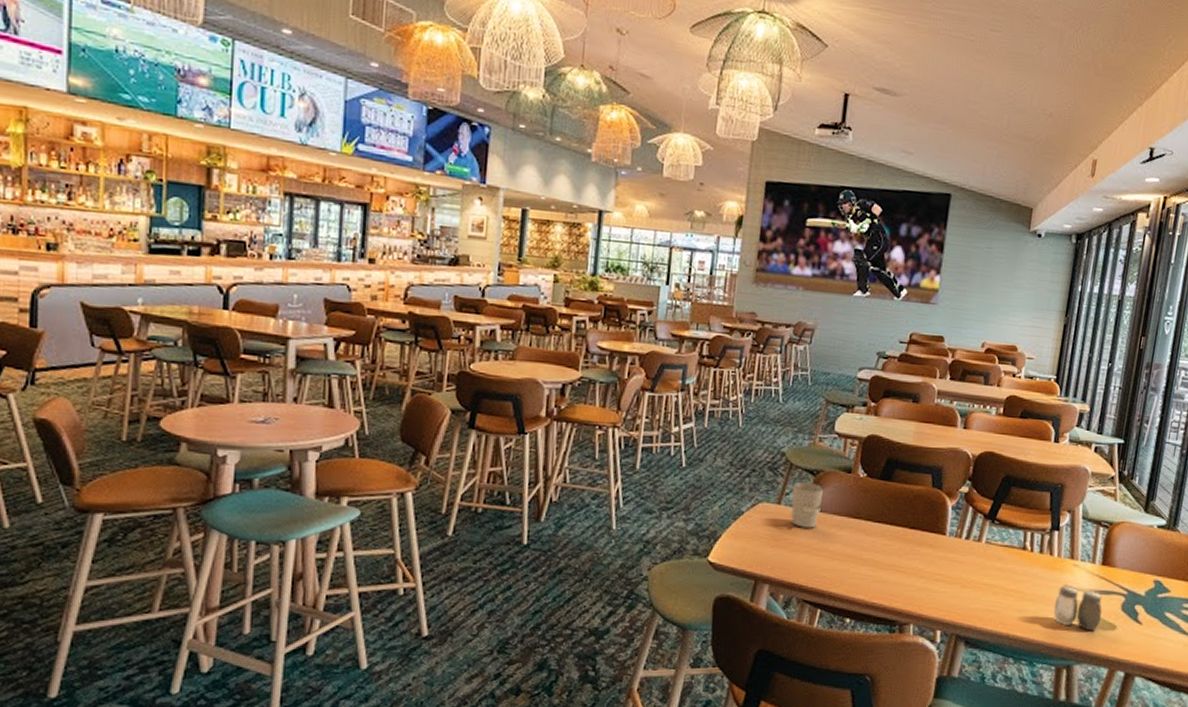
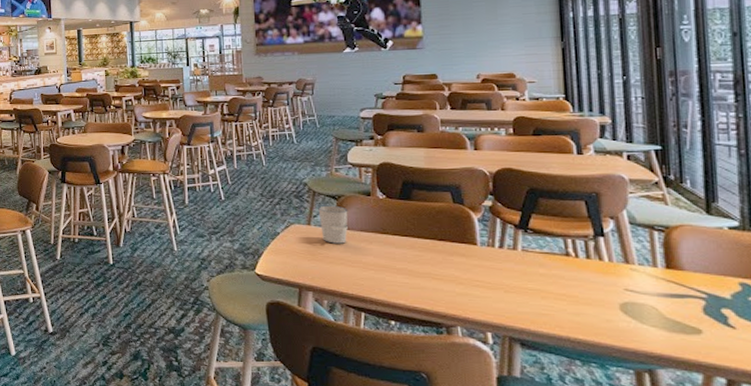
salt and pepper shaker: present [1053,586,1103,631] -> none [616,290,680,335]

